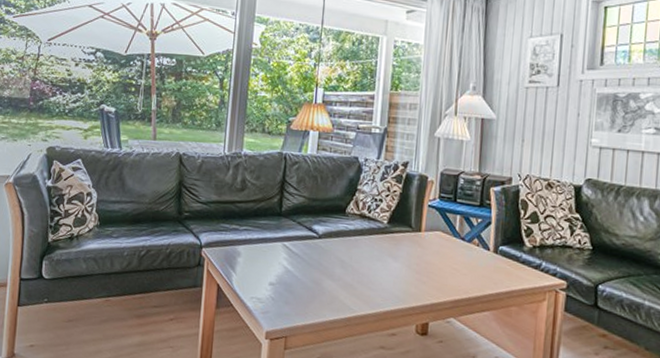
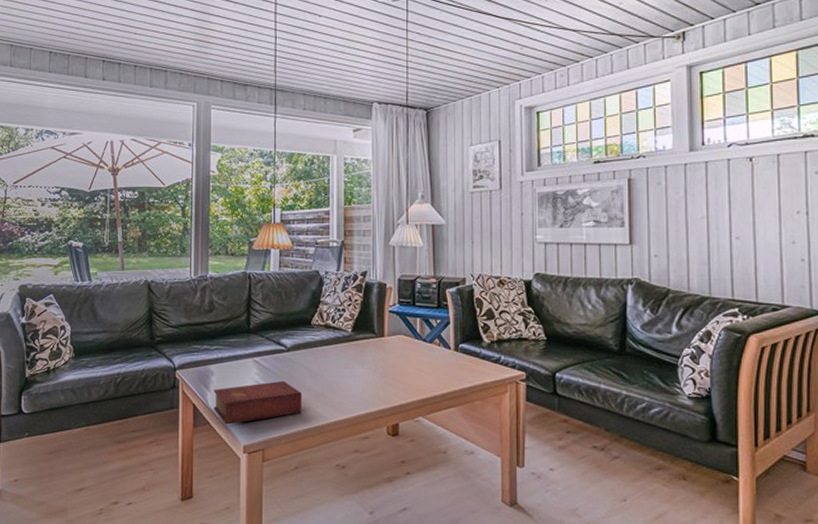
book: none [238,268,330,309] -> present [213,380,302,425]

